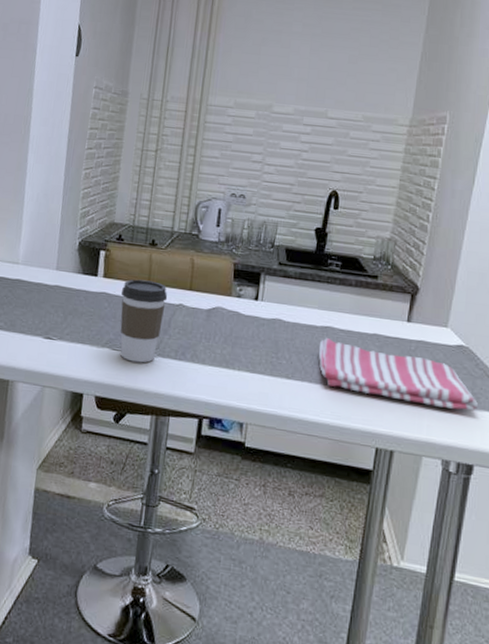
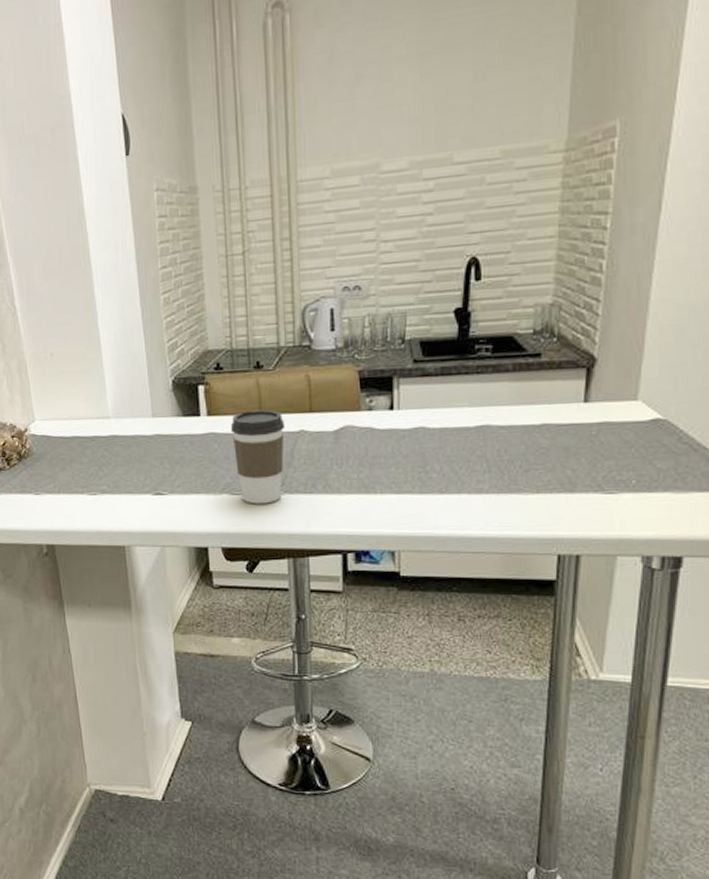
dish towel: present [318,337,479,411] -> none [475,438,685,497]

